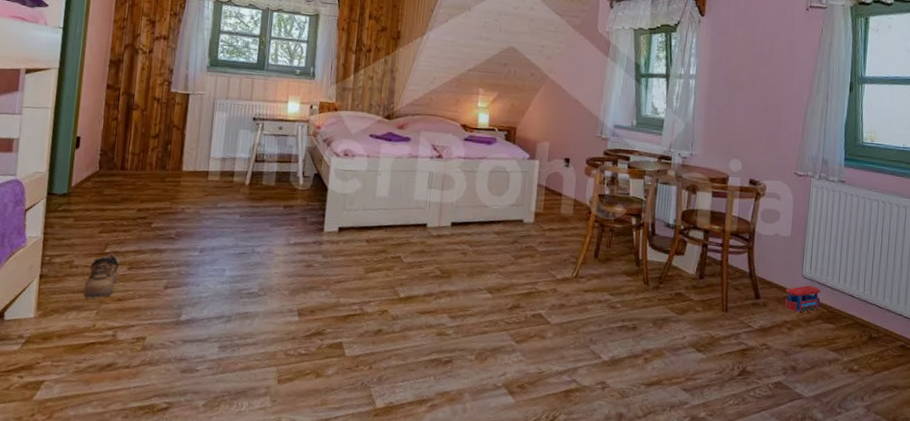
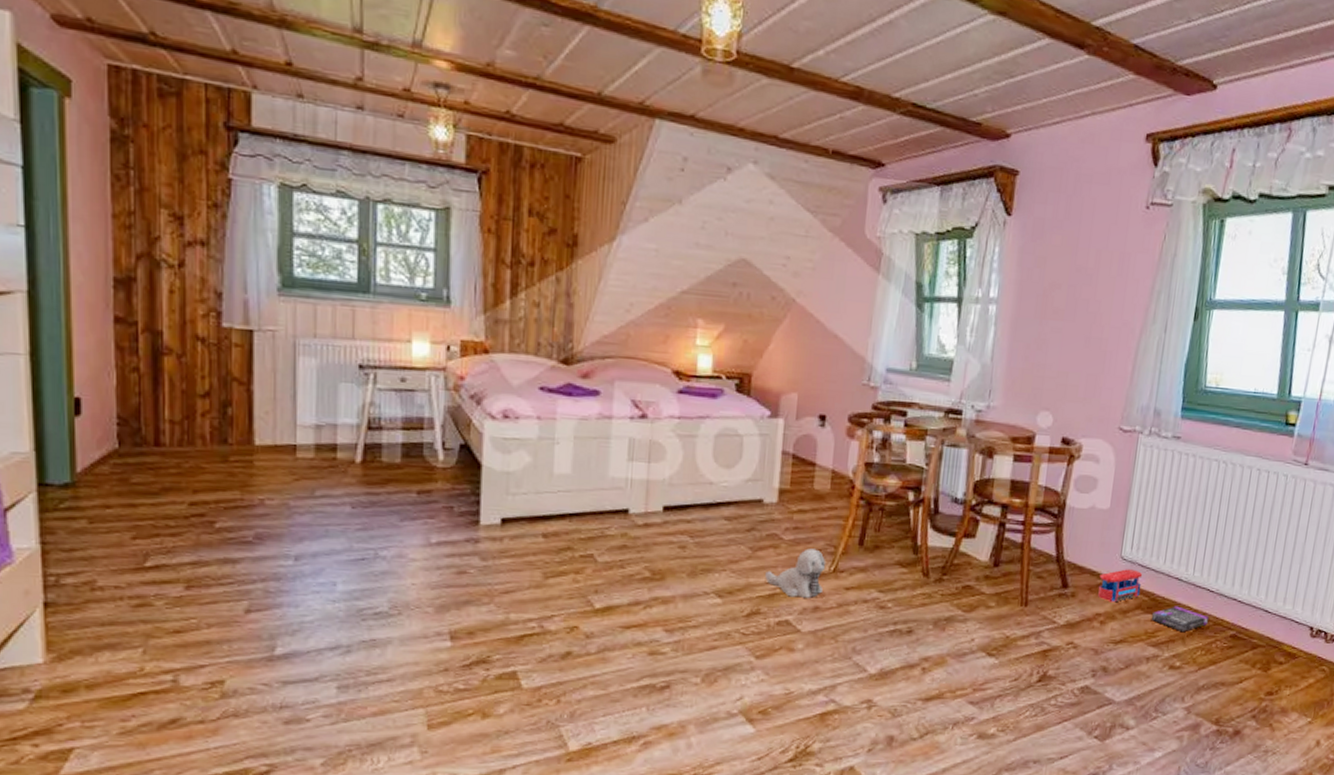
shoe: present [83,252,120,298] -> none [118,566,171,632]
plush toy: none [524,258,570,297] -> present [765,548,826,598]
box: none [830,318,880,340] -> present [1151,606,1210,631]

